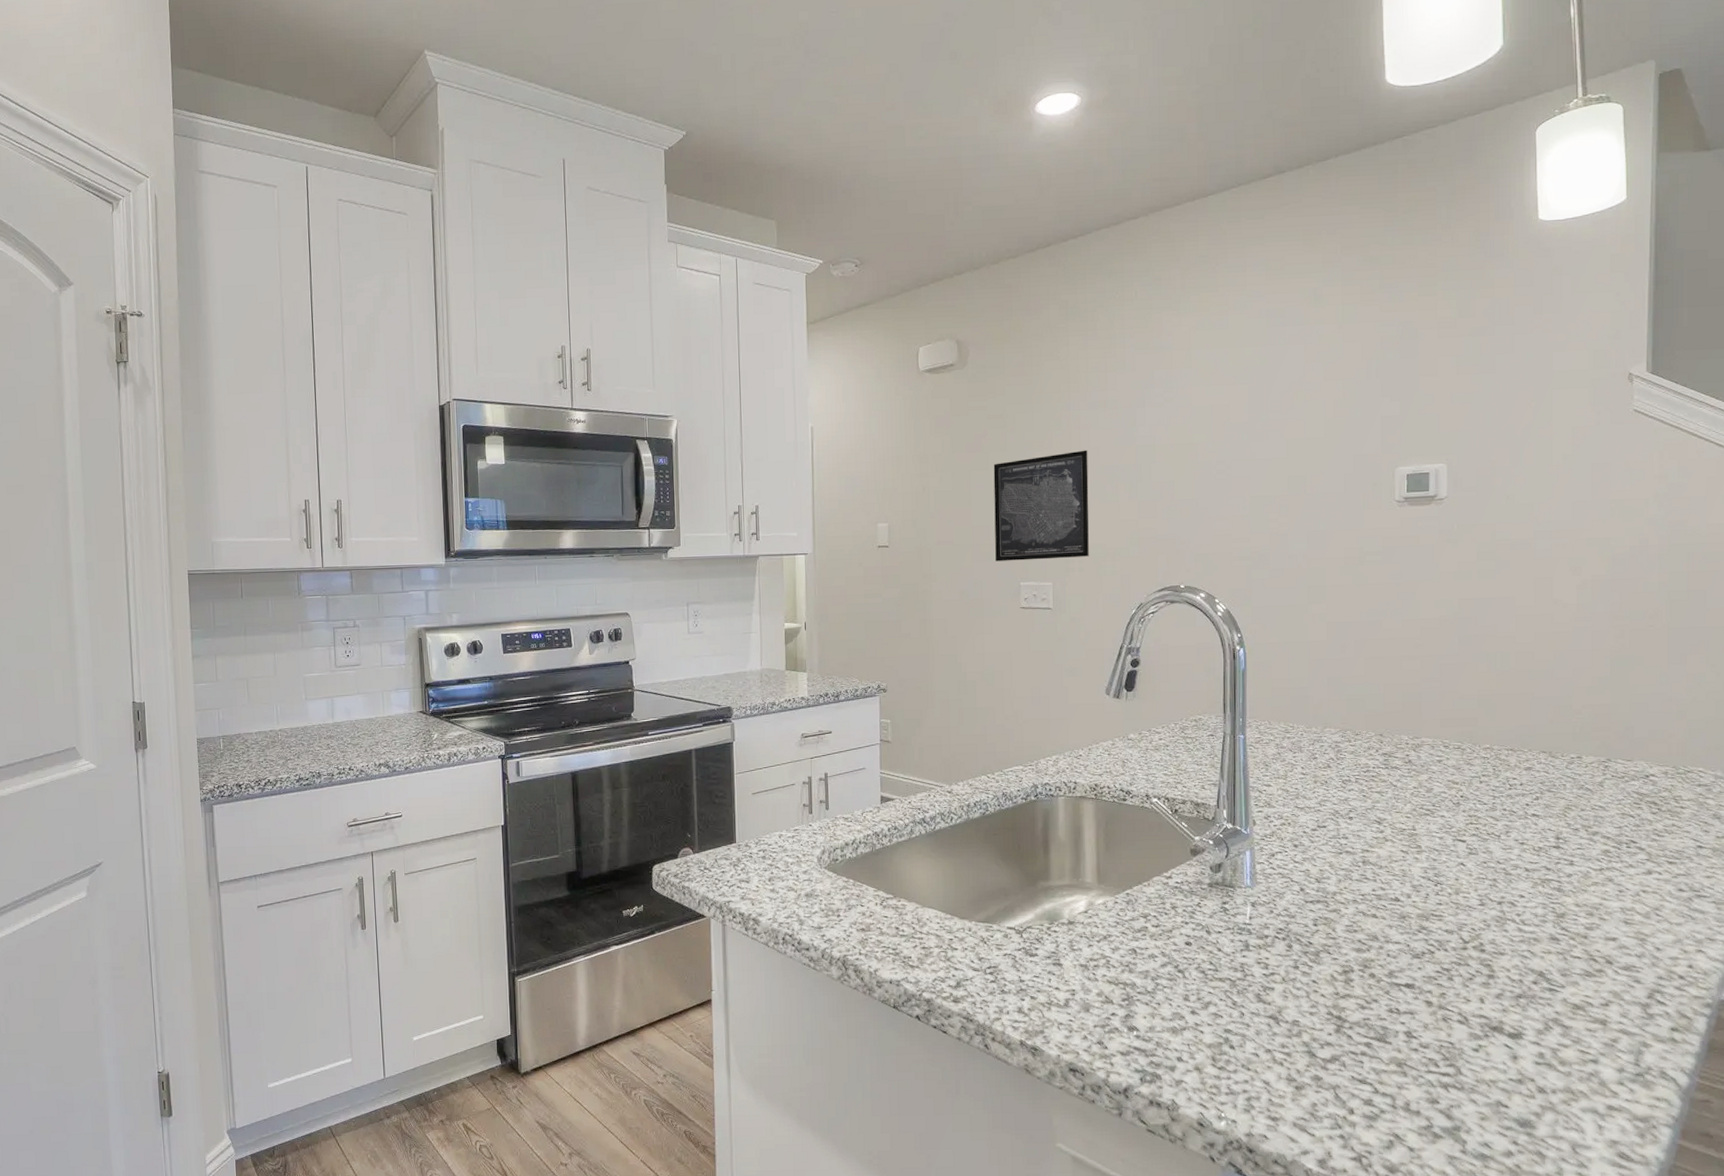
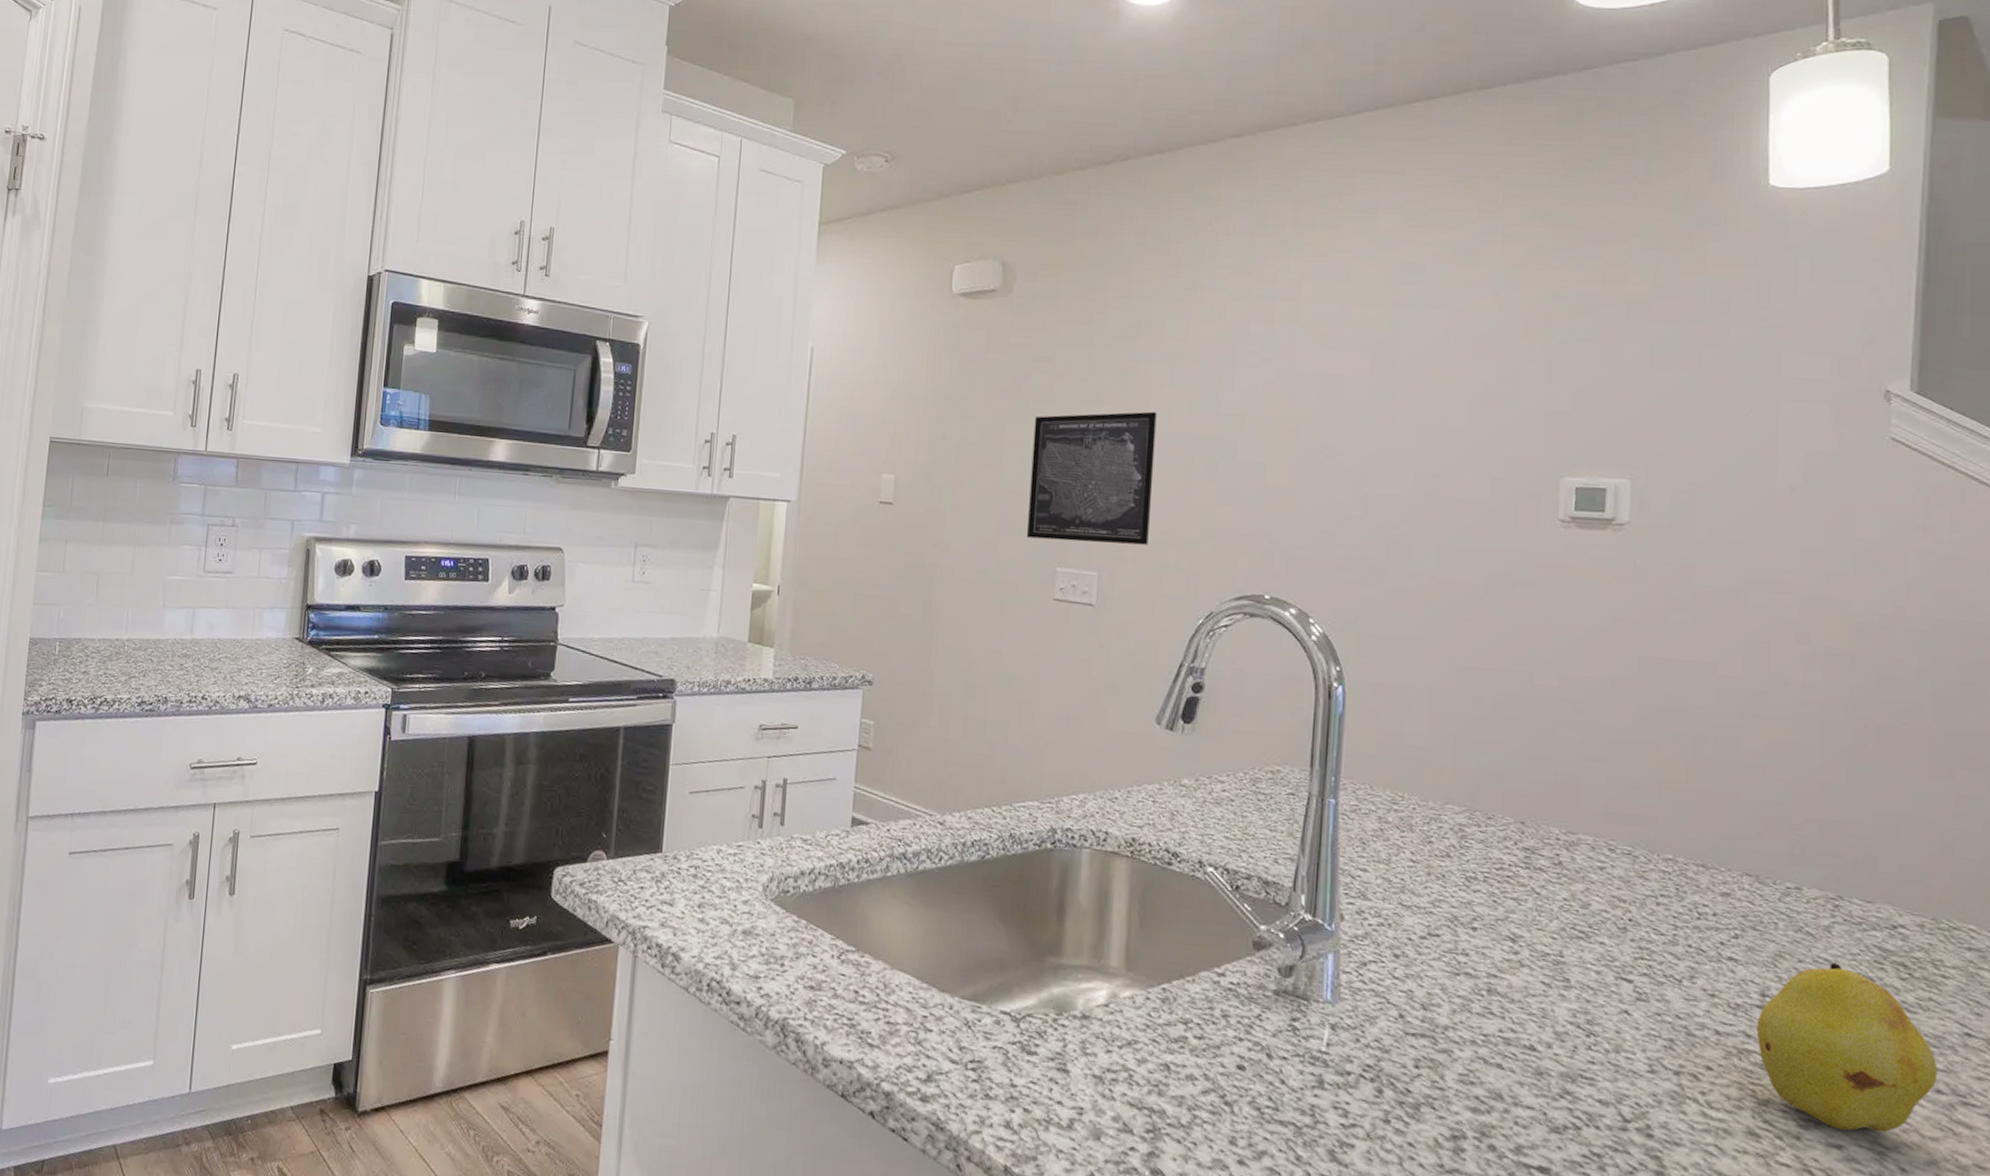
fruit: none [1554,808,1680,927] -> present [1756,962,1938,1132]

